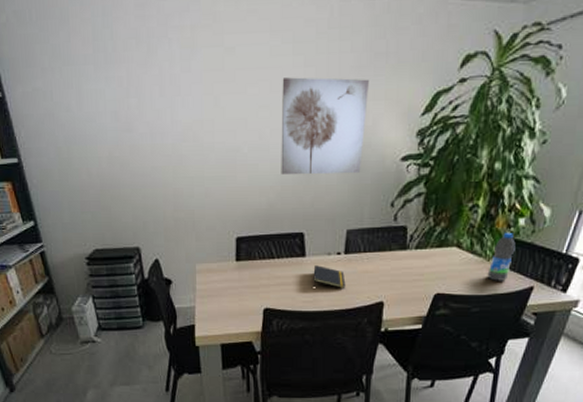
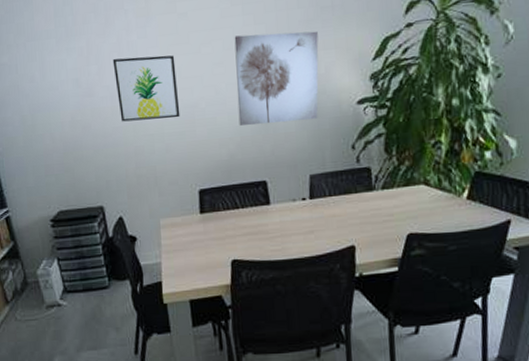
wall art: none [154,92,222,162] -> present [112,55,180,122]
notepad: present [313,265,346,288] -> none [279,212,314,235]
water bottle: present [487,233,516,281] -> none [460,167,486,217]

